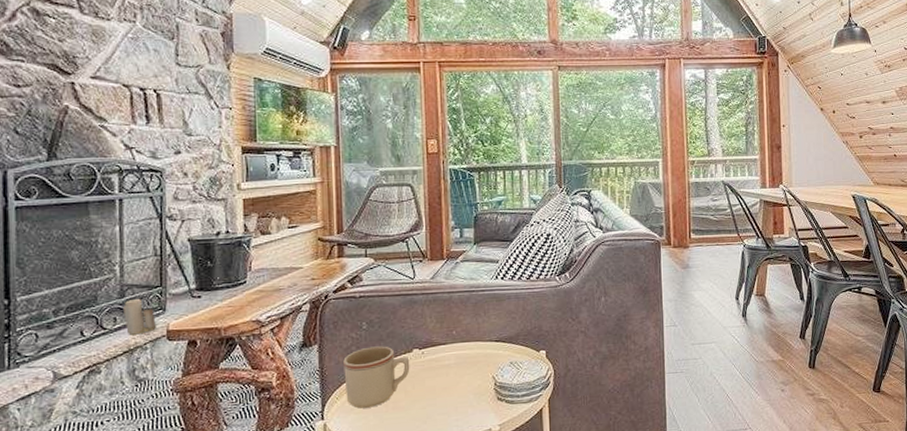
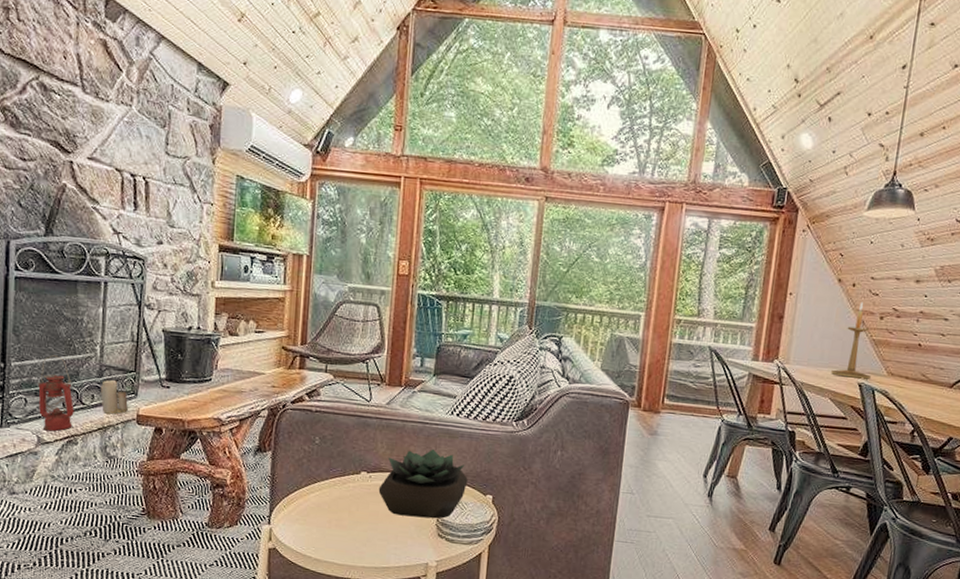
lantern: none [49,282,95,365] -> present [37,355,74,432]
mug: present [343,346,410,409] -> none [293,462,357,521]
succulent plant: none [432,315,520,387] -> present [378,449,468,519]
candlestick: none [828,125,861,192] -> present [831,302,871,380]

